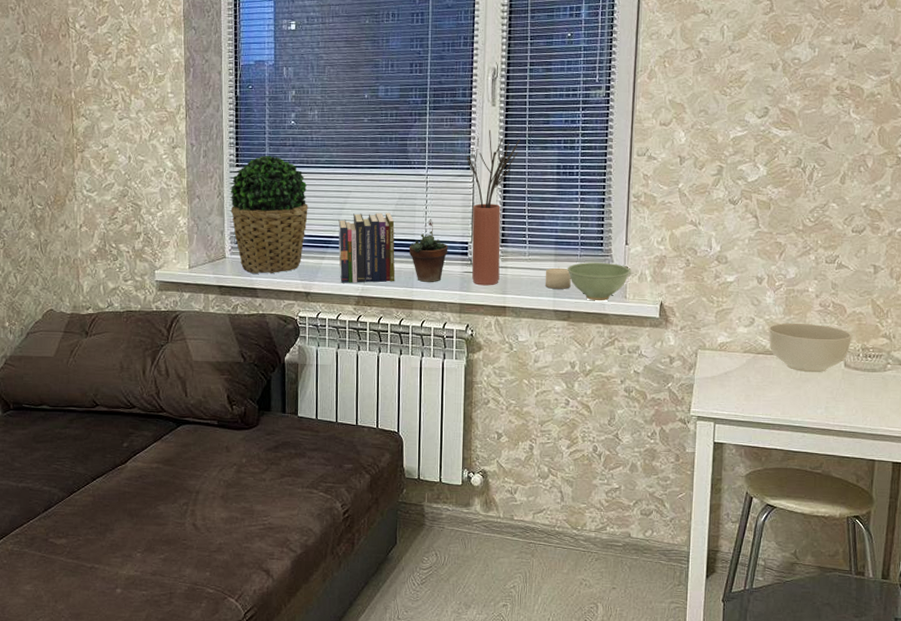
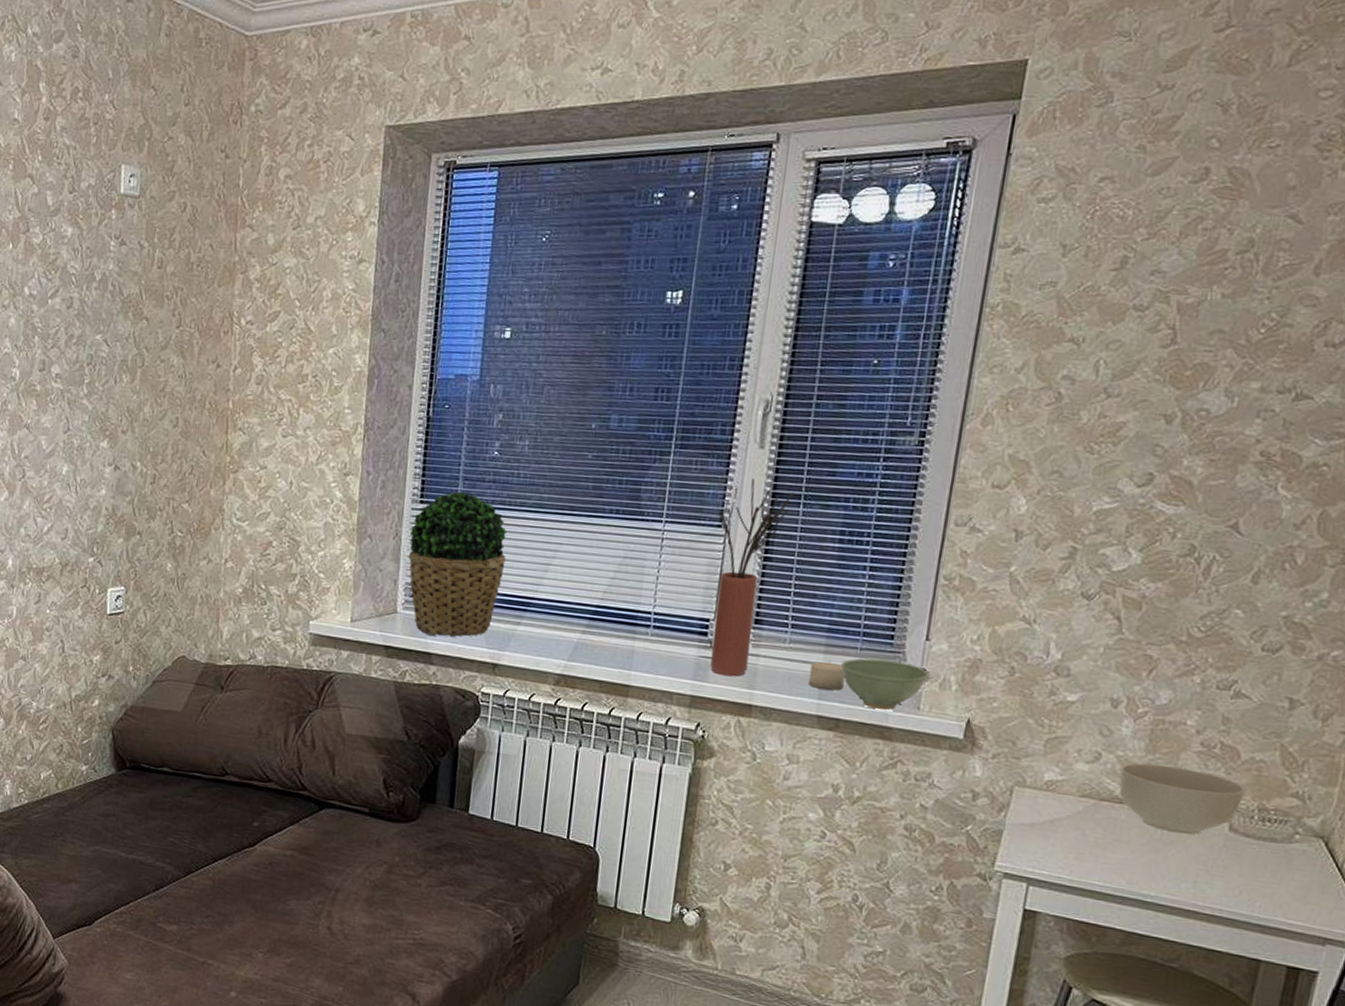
books: present [338,212,395,283] -> none [537,571,615,661]
succulent plant: present [409,219,448,282] -> none [630,586,683,666]

